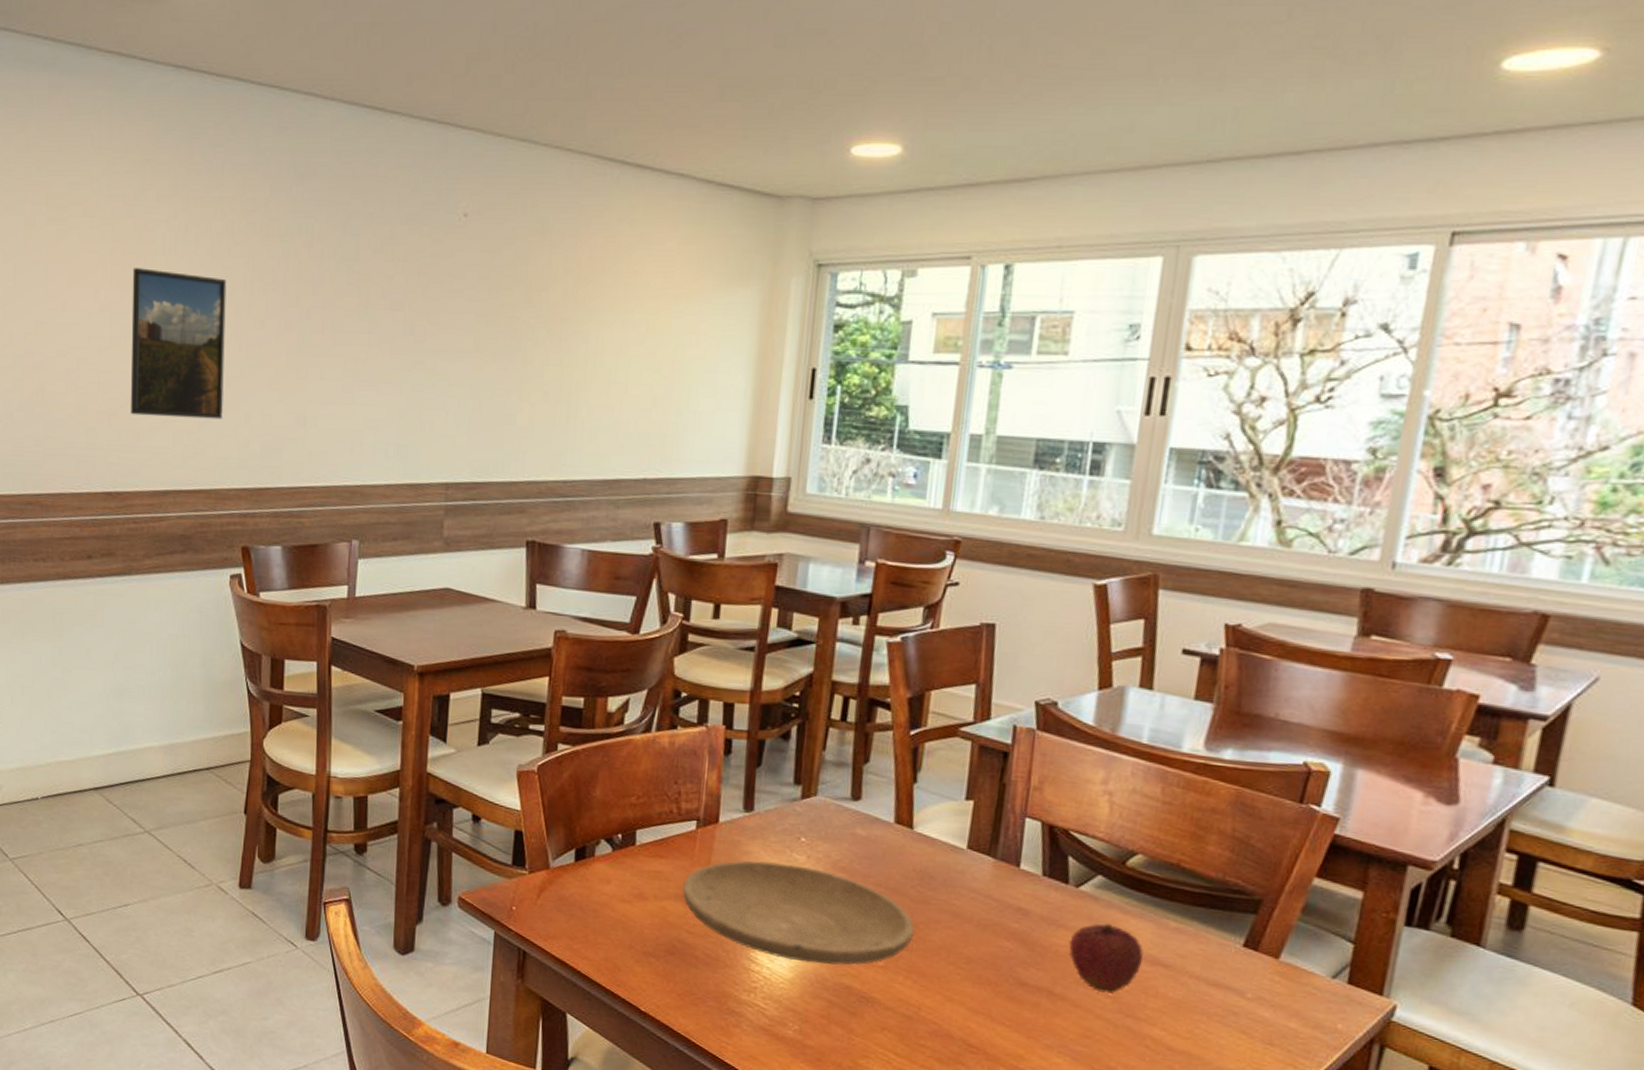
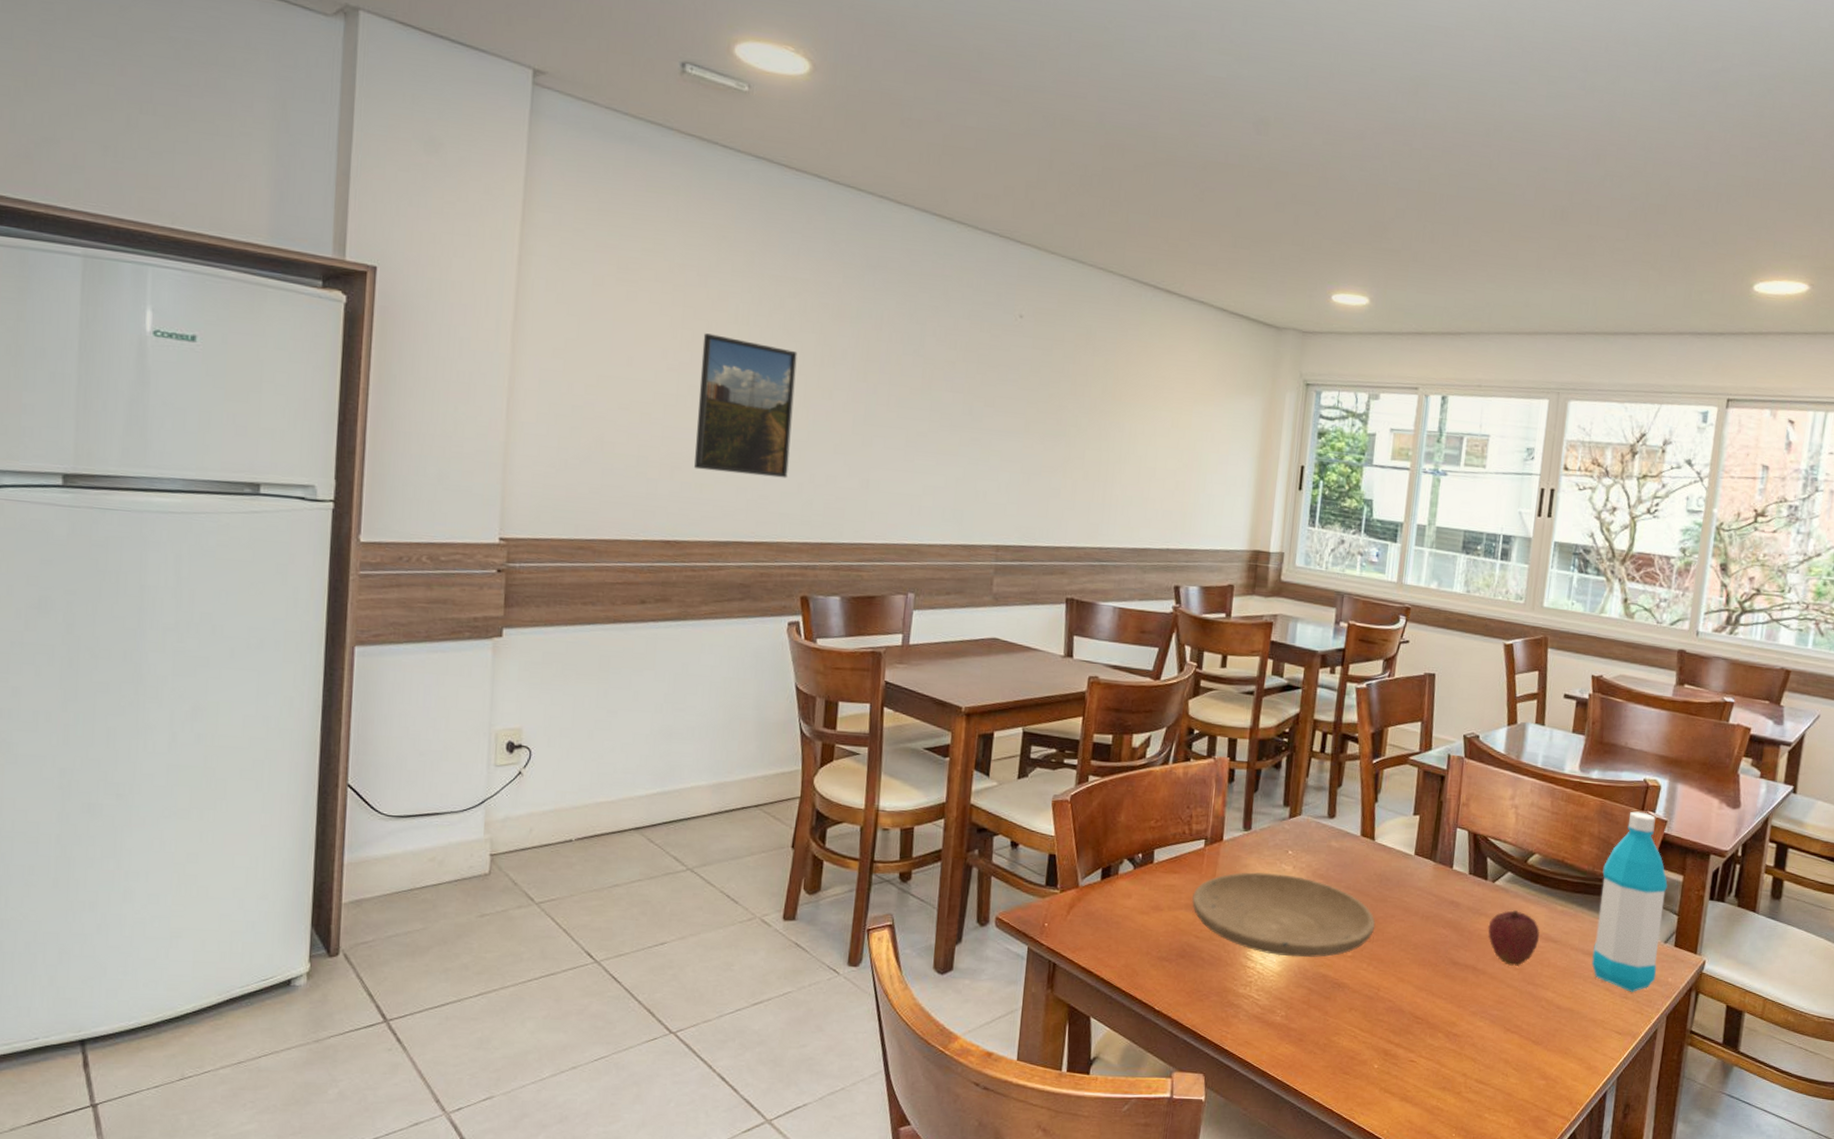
water bottle: none [1219,803,1339,1038] -> present [1591,811,1668,992]

